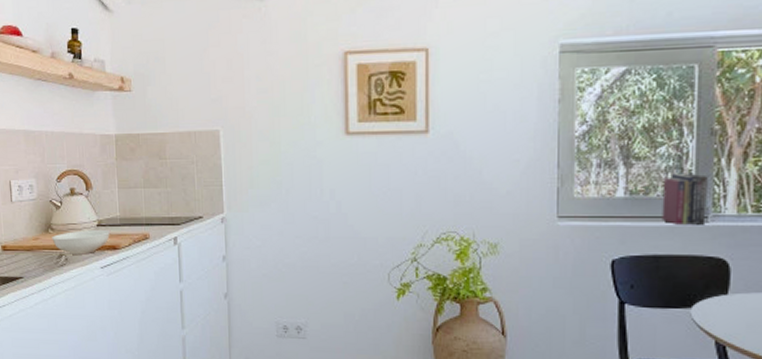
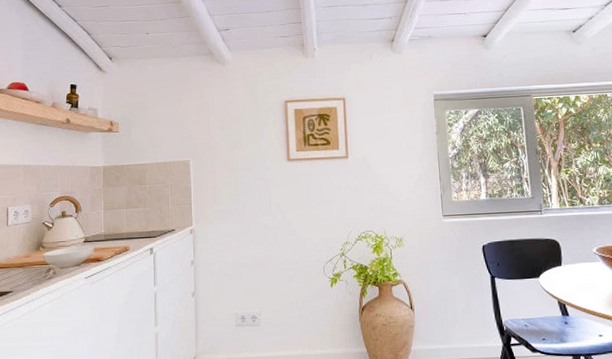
books: present [662,173,708,227] -> none [510,180,541,218]

